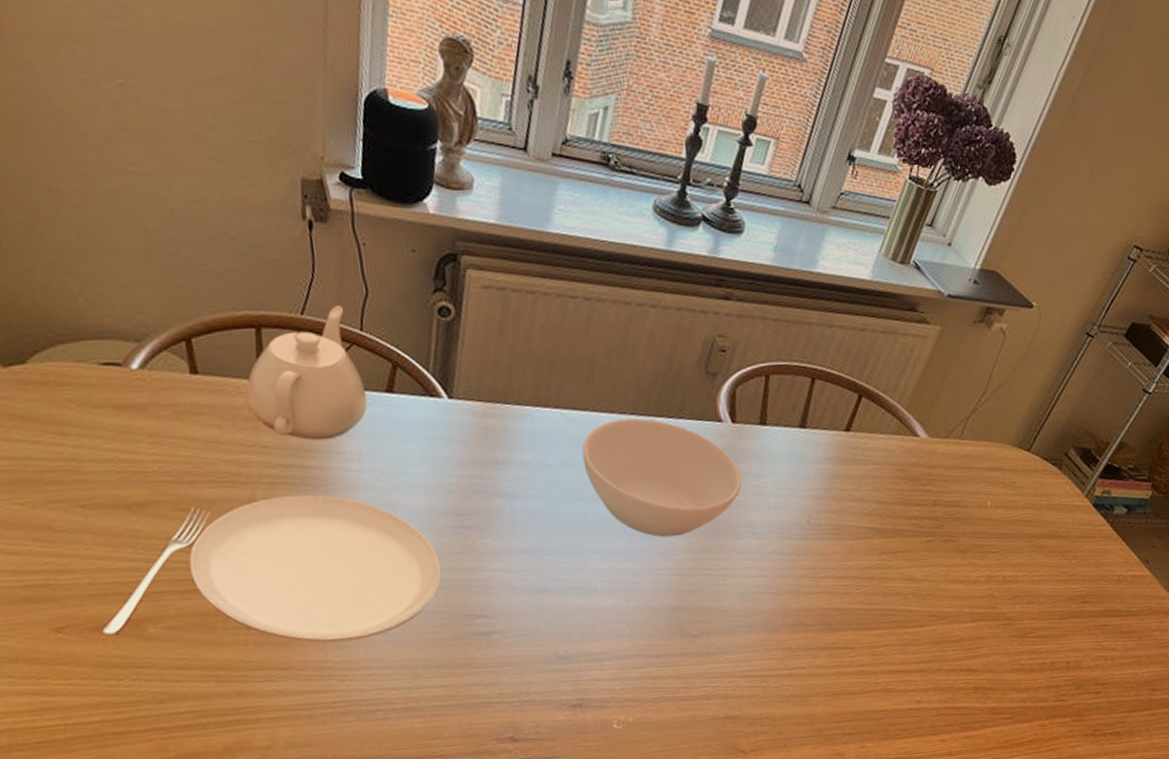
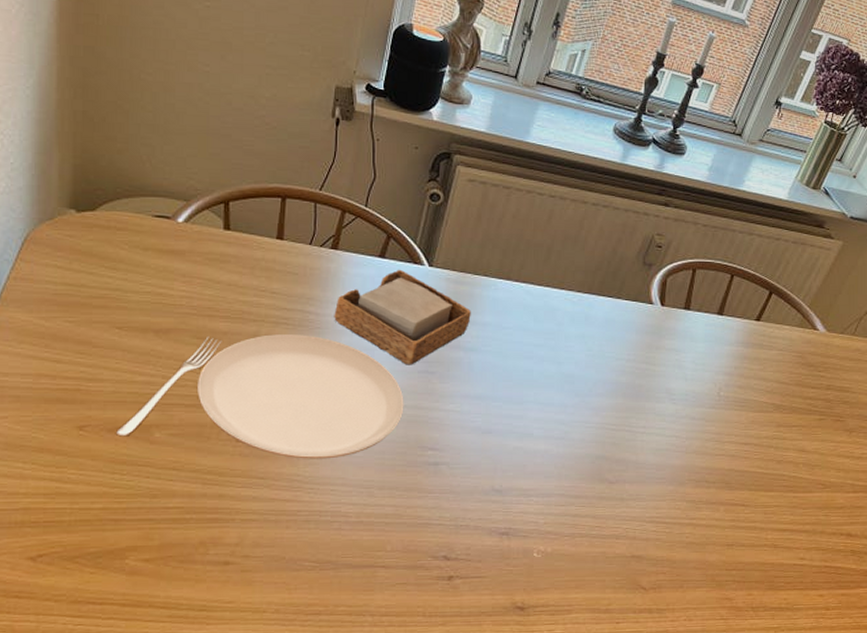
teapot: present [245,305,368,441] -> none [265,186,363,291]
napkin holder: none [341,405,507,521] -> present [334,269,471,365]
soup bowl: present [582,418,742,537] -> none [534,294,665,396]

